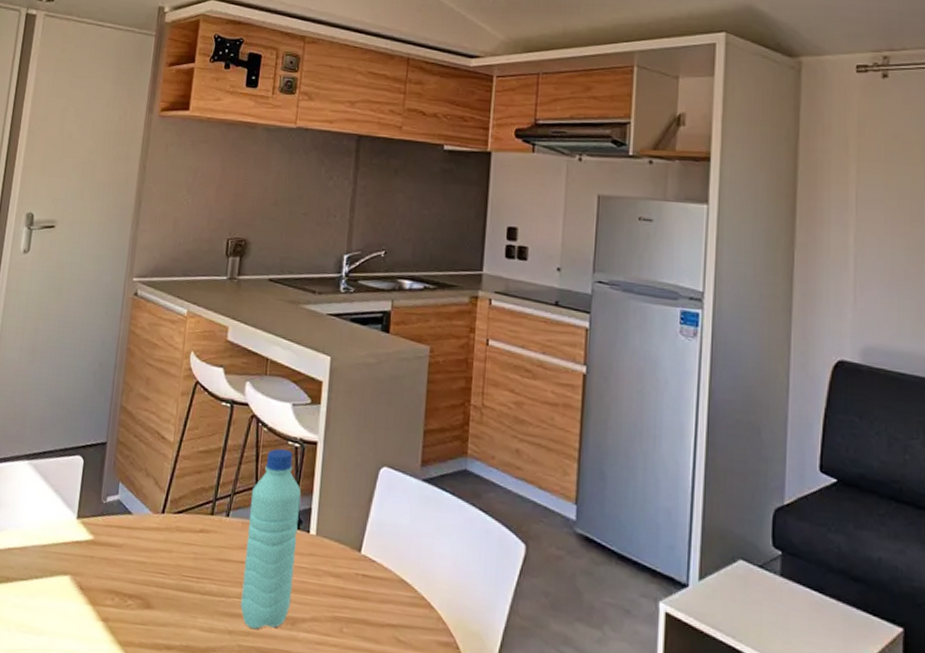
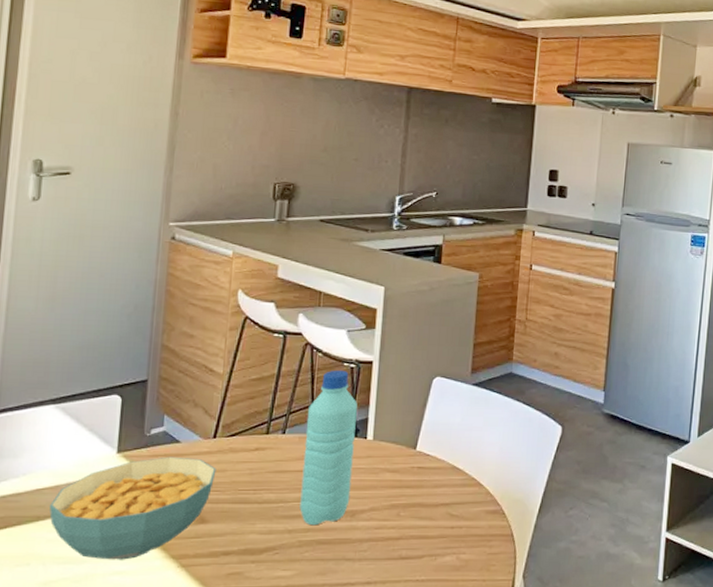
cereal bowl: none [17,528,163,638] -> present [49,456,216,560]

